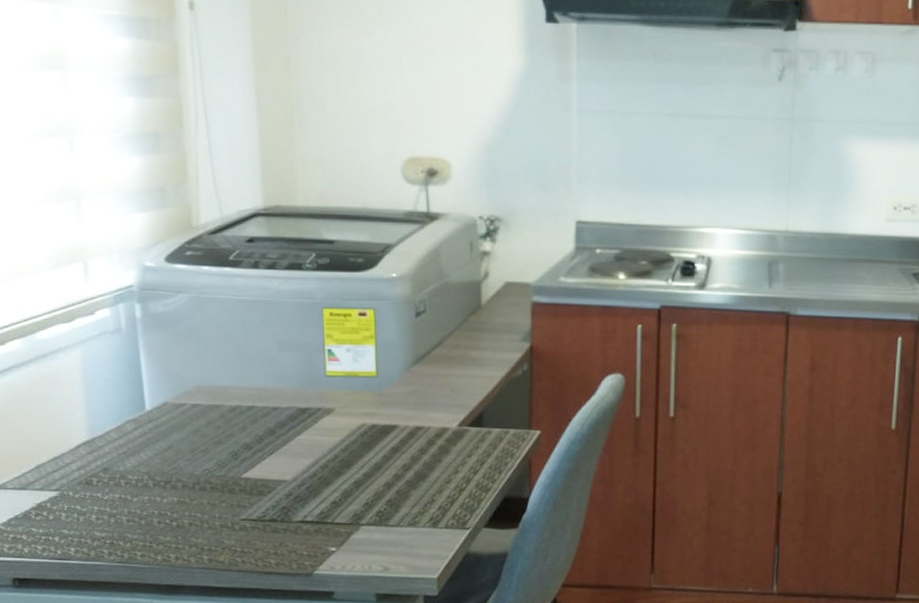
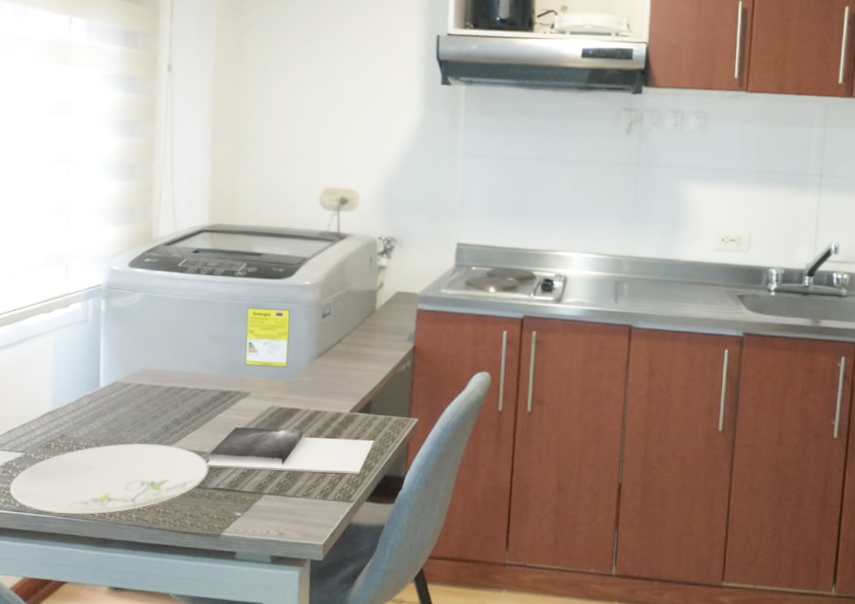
plate: none [47,473,292,560] -> present [10,443,209,515]
book: none [289,447,491,498] -> present [207,426,375,474]

